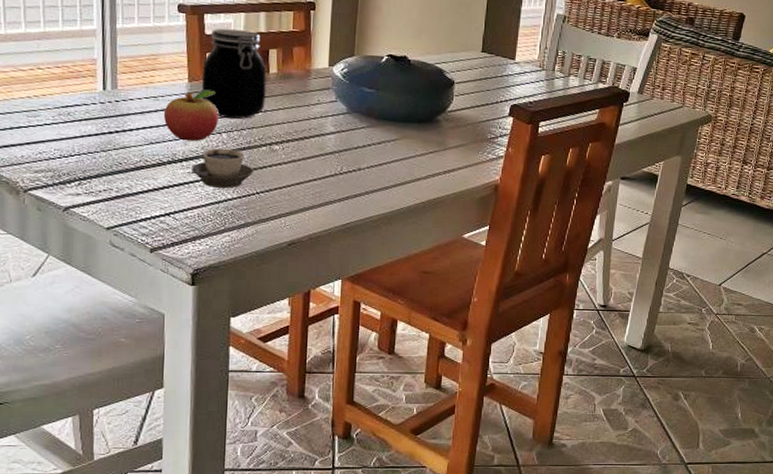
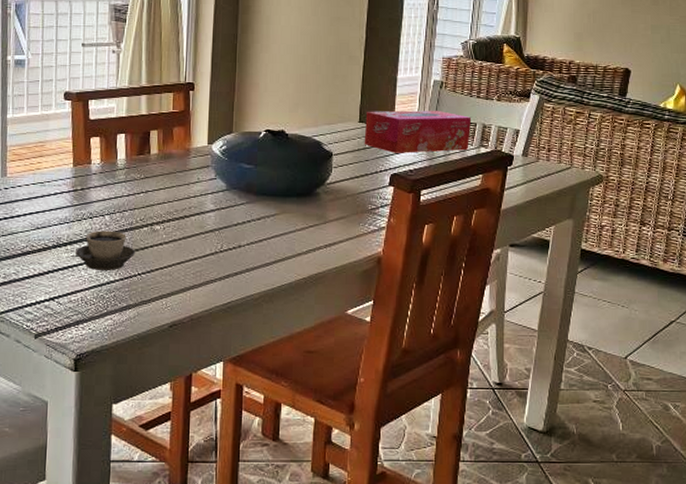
fruit: present [163,90,219,142] -> none [49,173,102,225]
jar: present [201,28,267,120] -> none [85,112,148,201]
tissue box: none [486,41,592,85] -> present [364,110,472,153]

